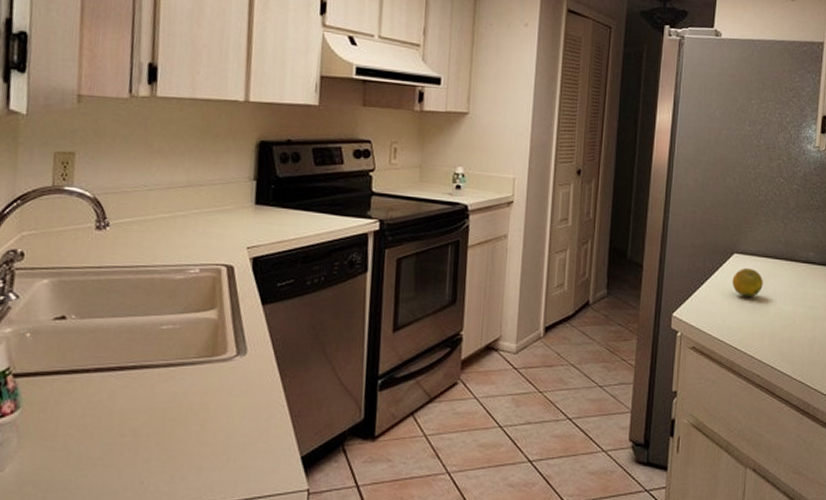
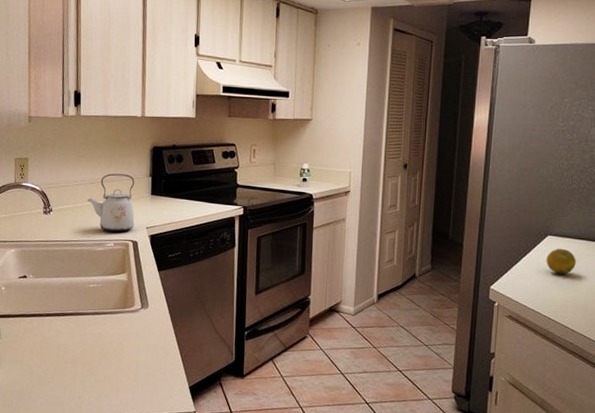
kettle: none [163,175,233,255] -> present [87,173,135,233]

